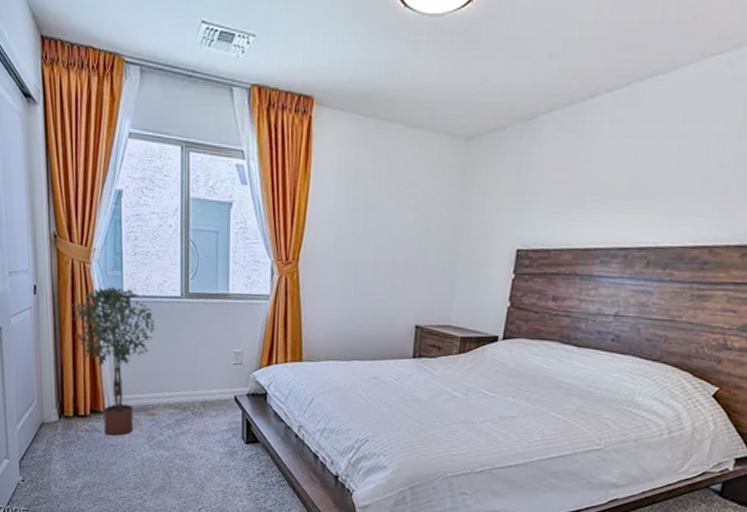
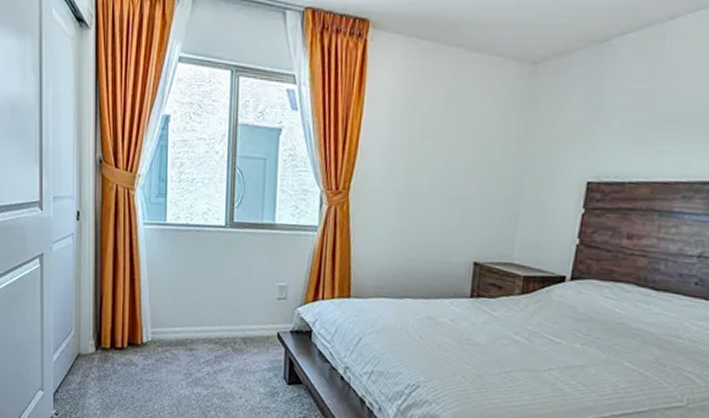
potted tree: present [72,286,155,436] -> none [114,213,197,371]

